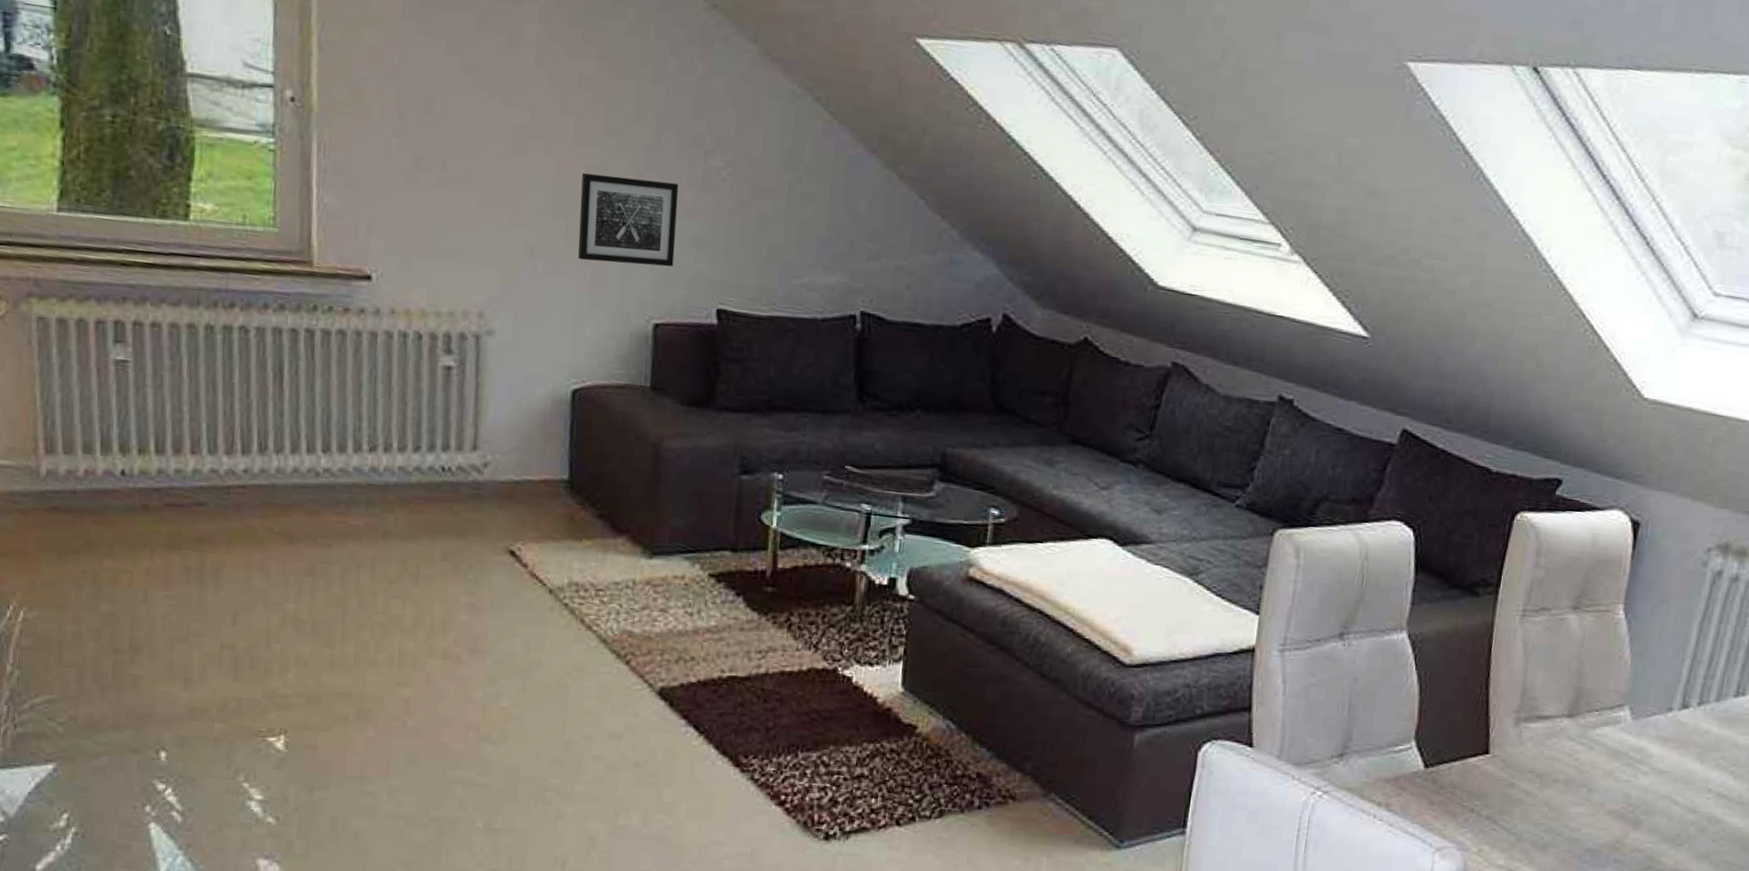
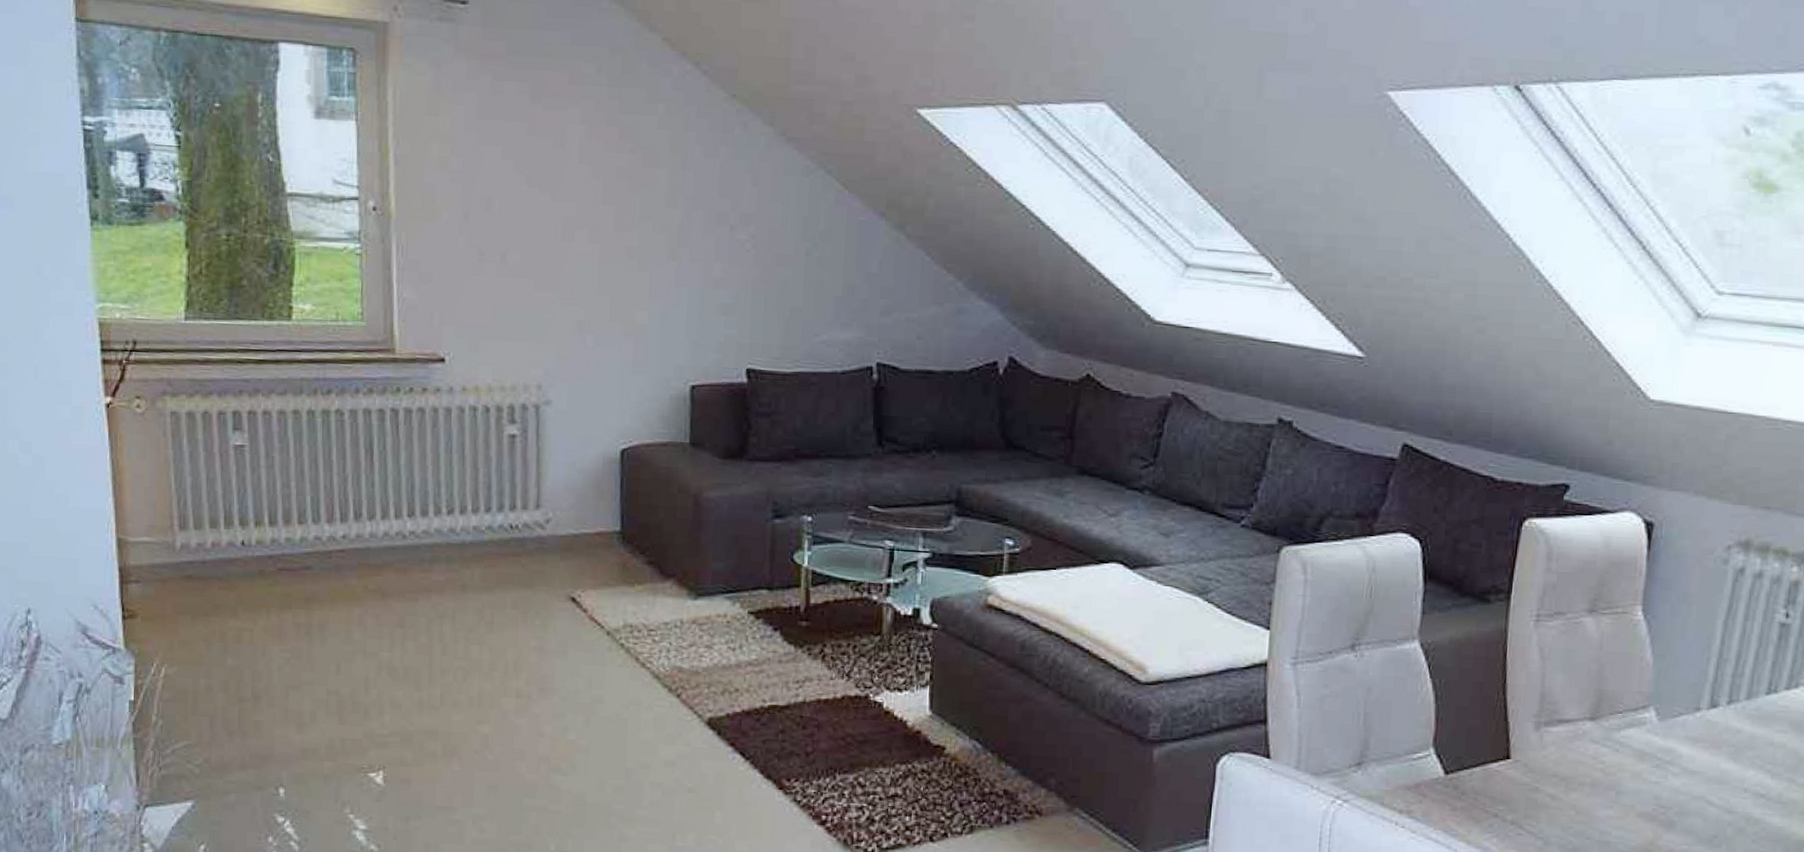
wall art: present [578,173,679,267] -> none [621,254,709,334]

